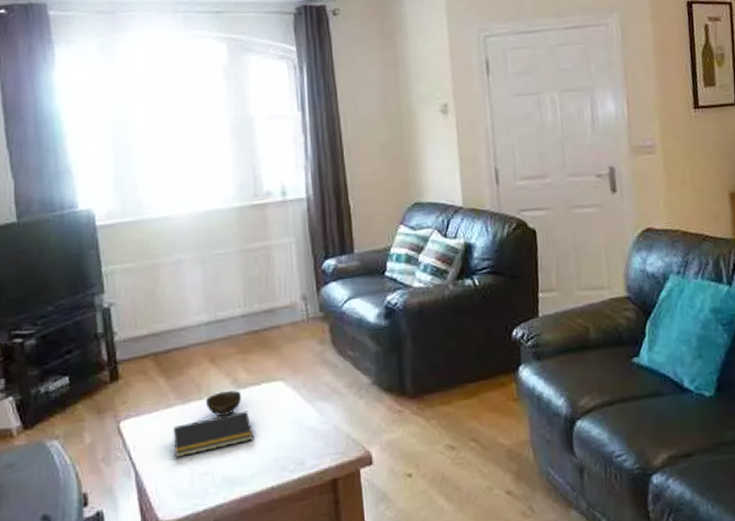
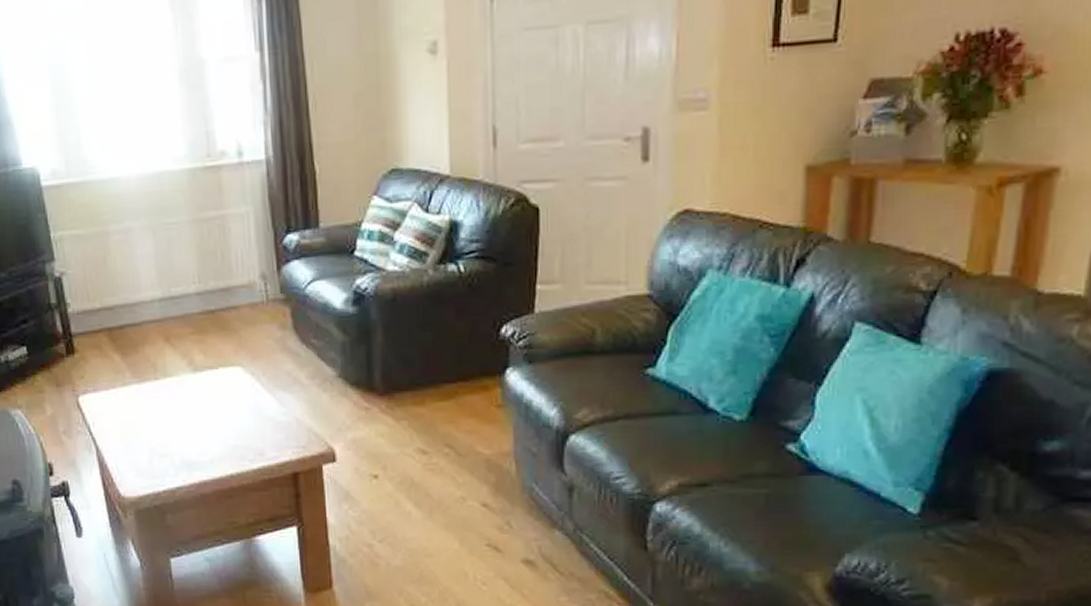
notepad: present [173,411,253,458] -> none [130,395,211,437]
cup: present [205,390,242,416] -> none [161,373,199,398]

